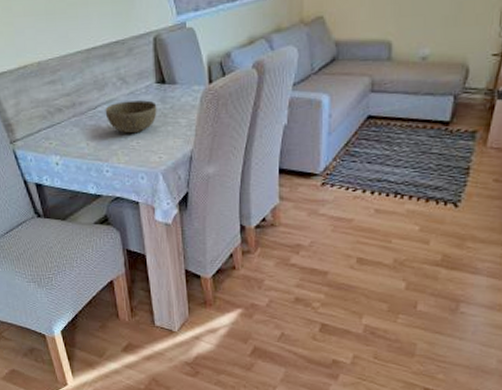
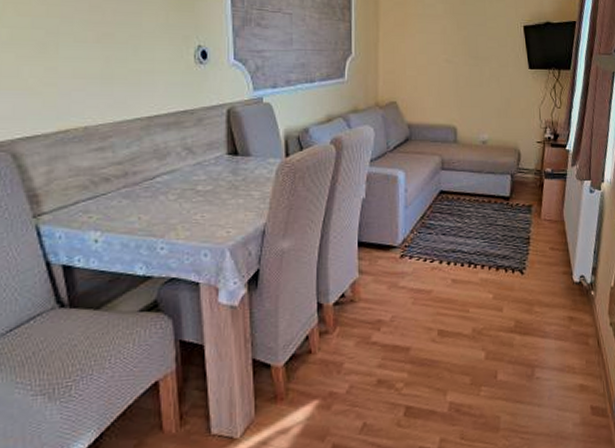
bowl: present [105,100,157,133] -> none [165,171,227,206]

